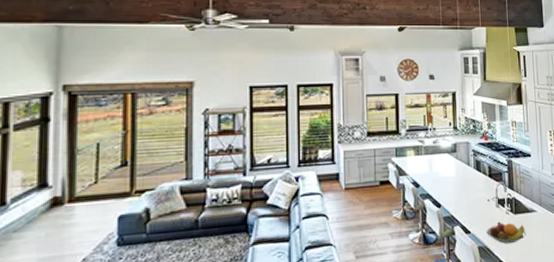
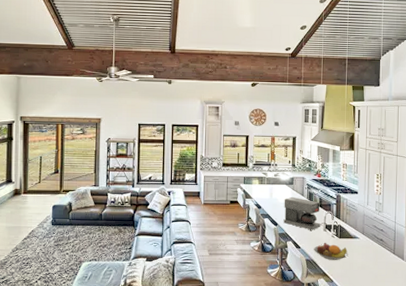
coffee maker: none [447,167,492,209] -> present [283,196,321,230]

